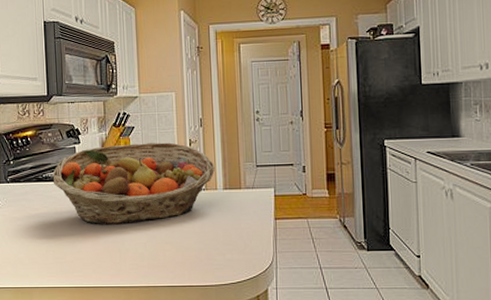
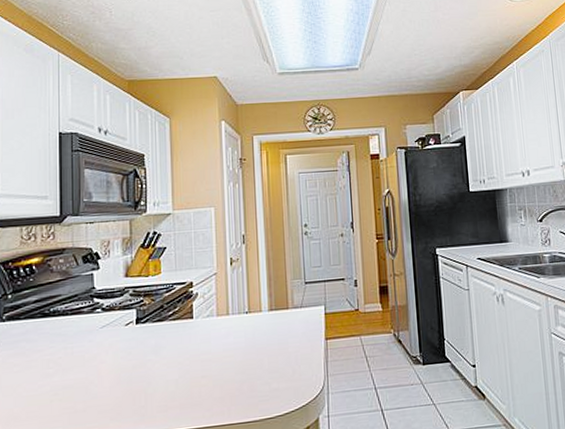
fruit basket: present [52,142,215,225] -> none [63,262,259,363]

